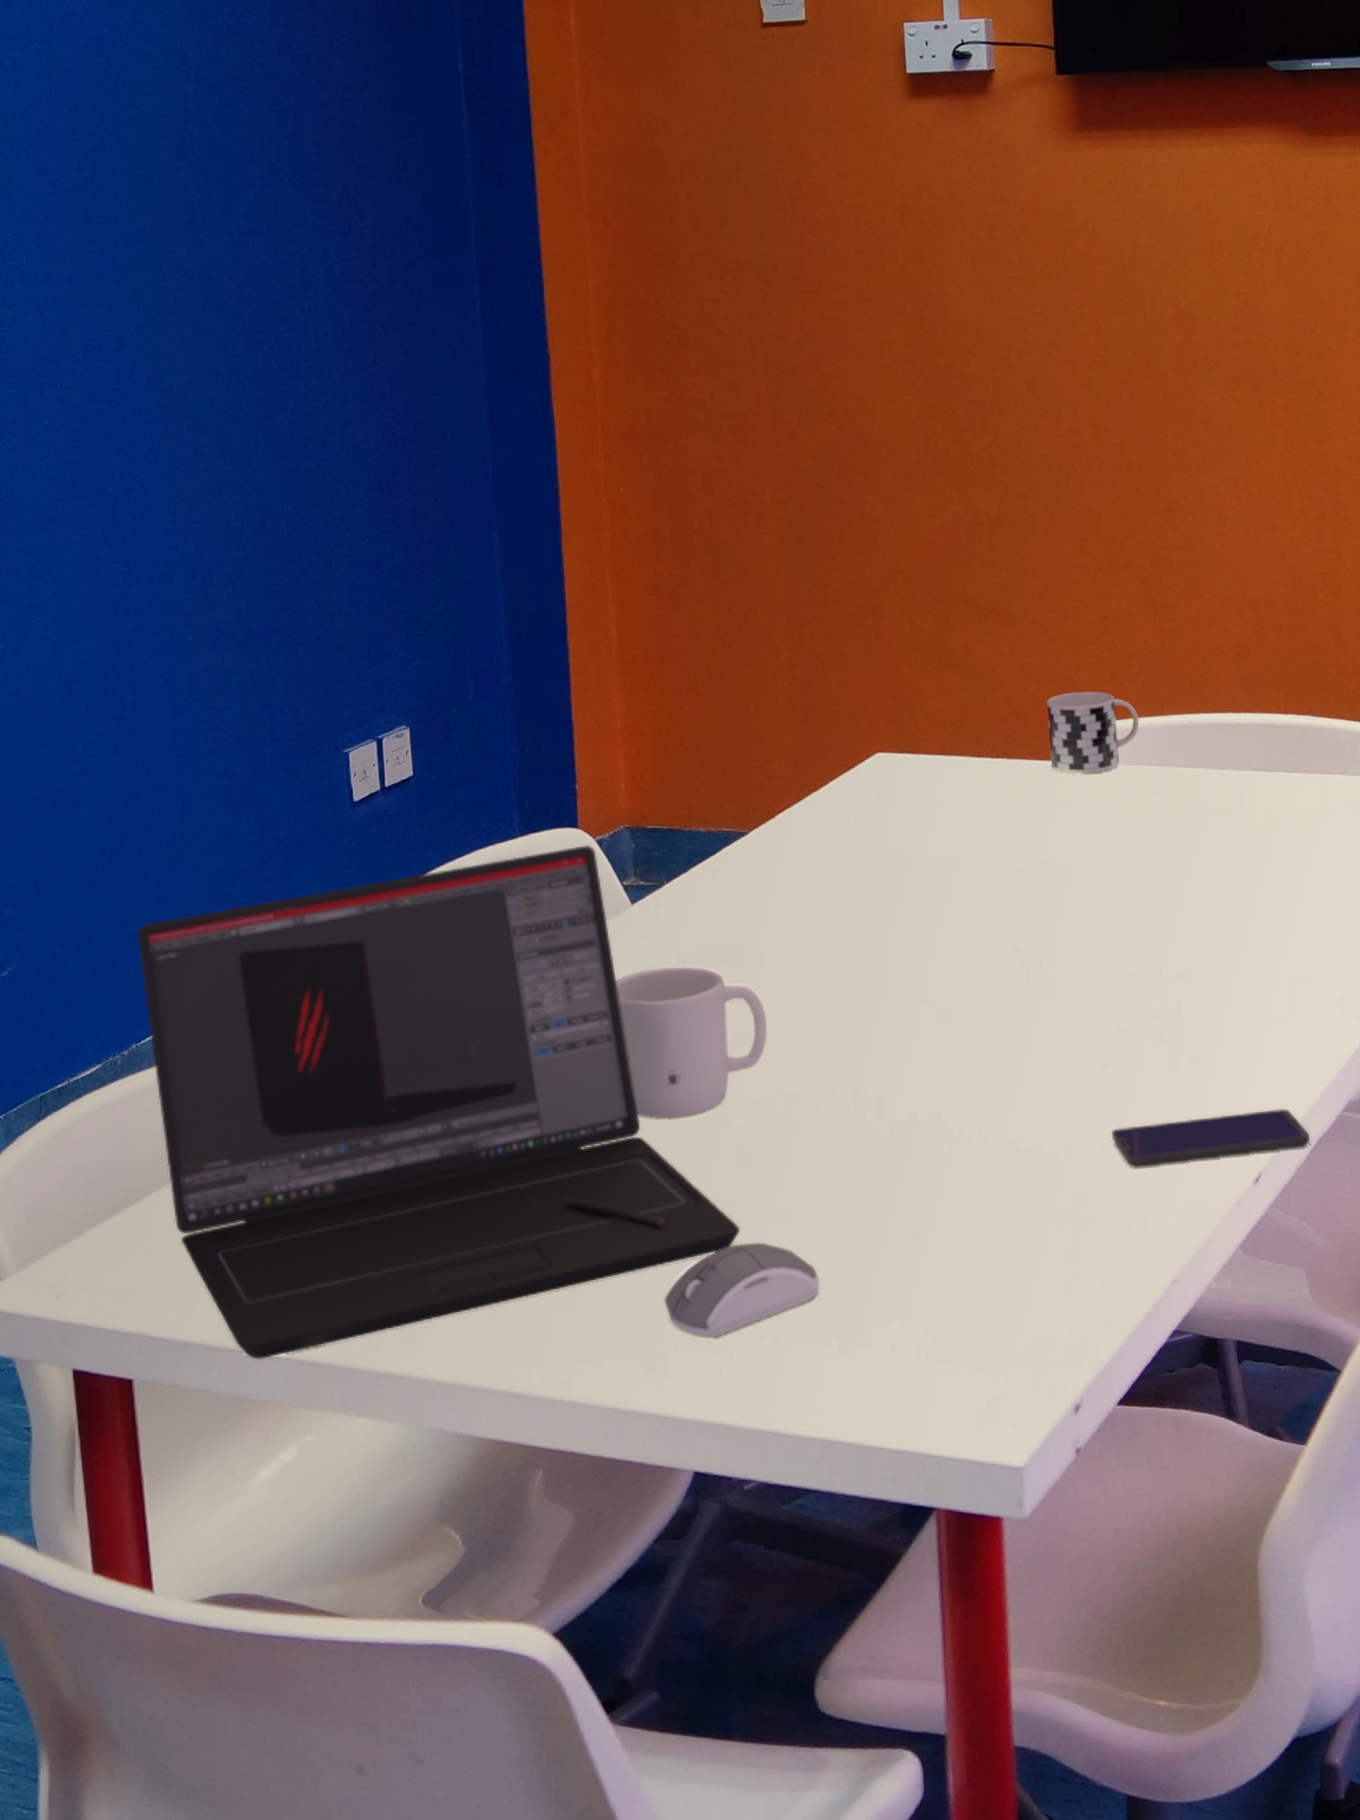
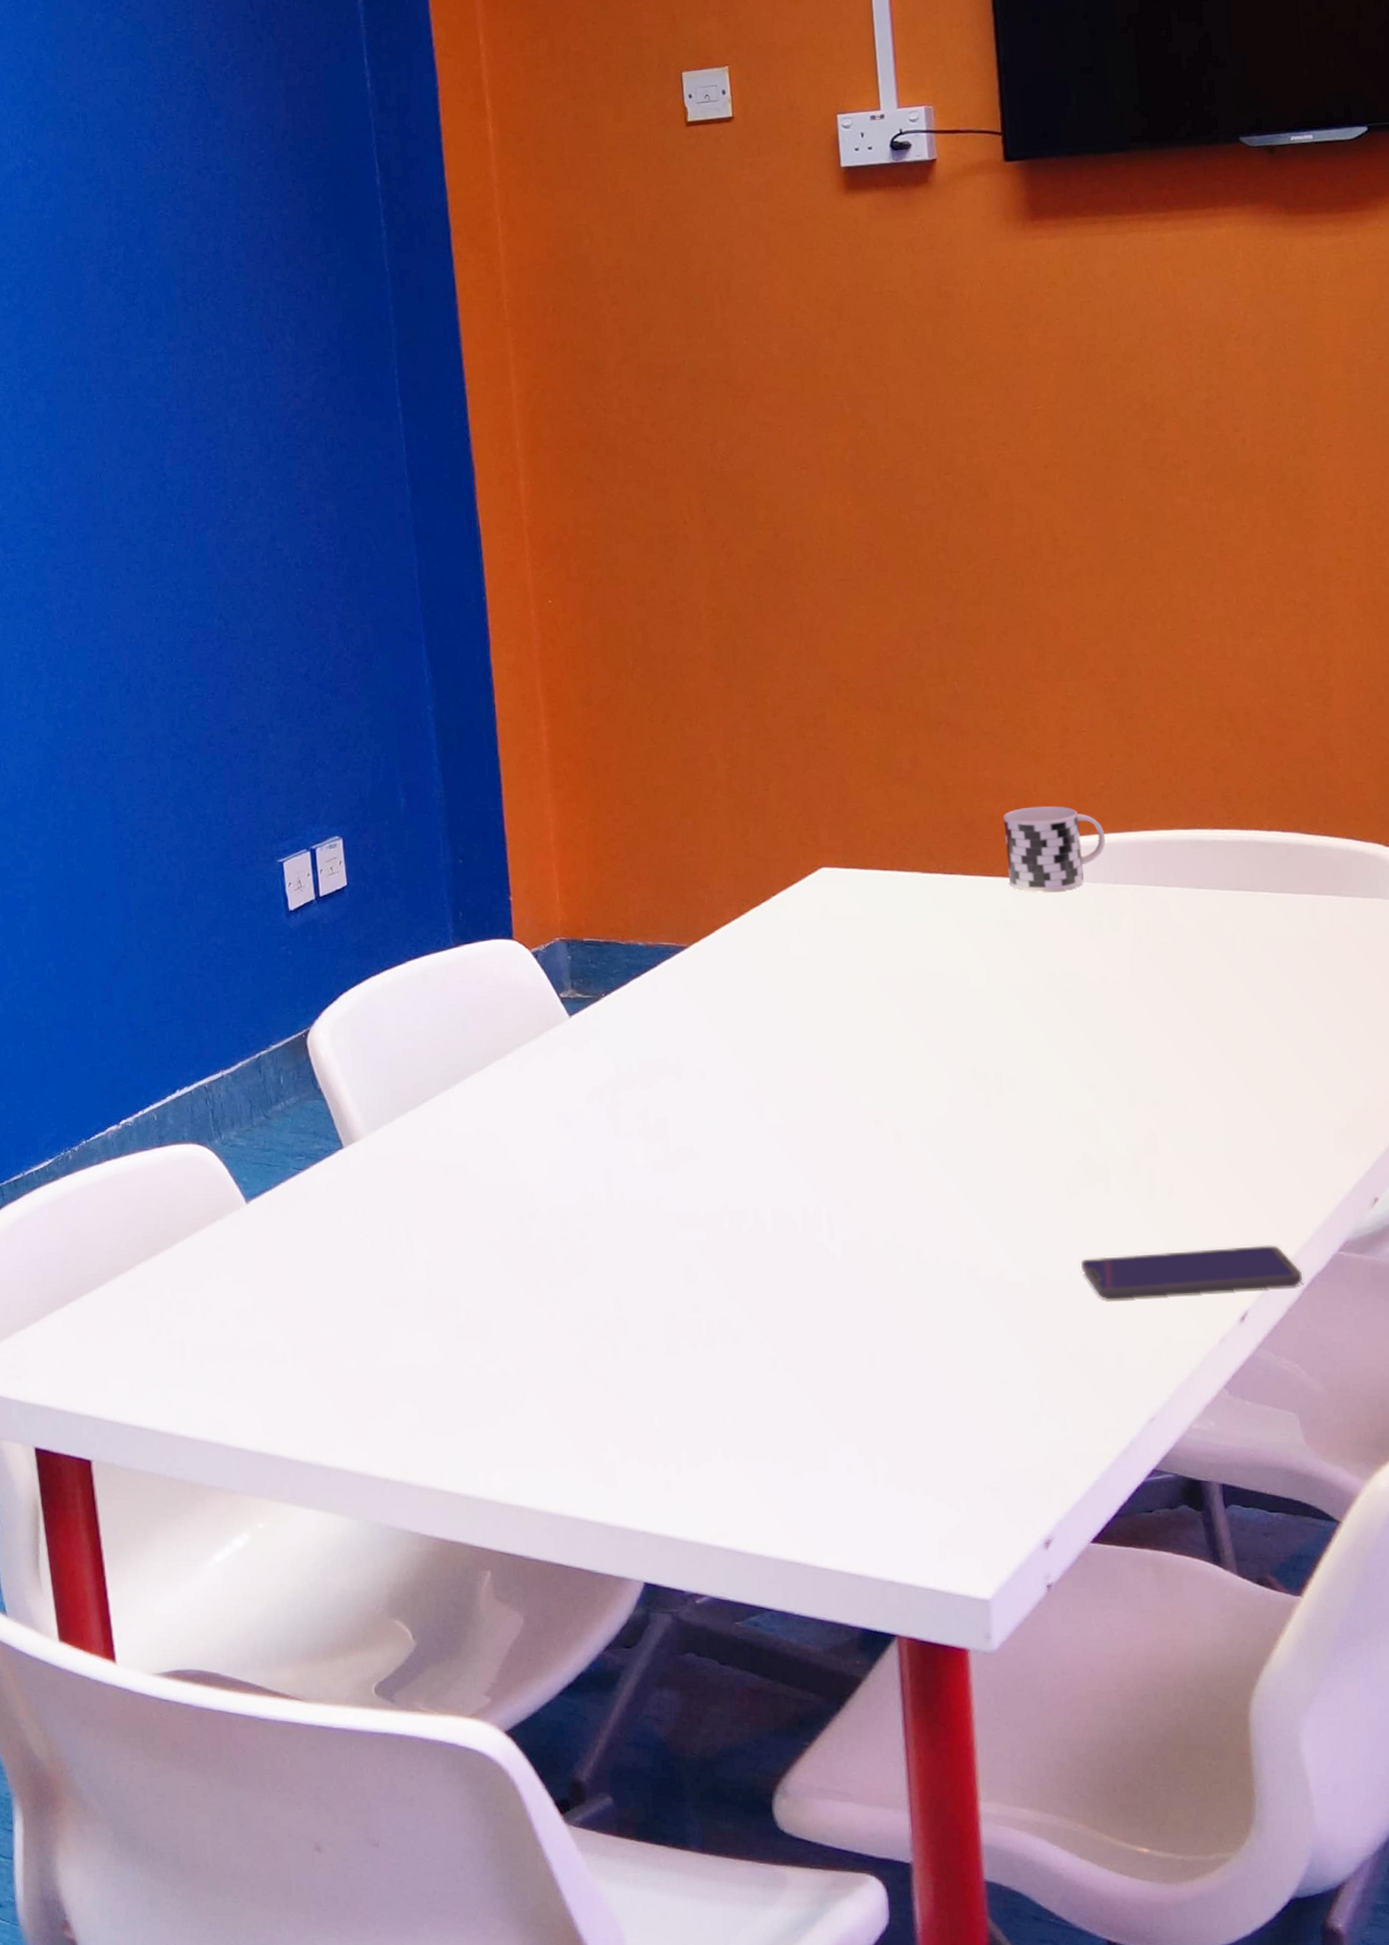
laptop: present [137,845,741,1359] -> none [84,956,687,1448]
mug: present [615,967,768,1119] -> none [554,1080,712,1231]
computer mouse: present [663,1242,821,1338] -> none [609,1358,772,1451]

